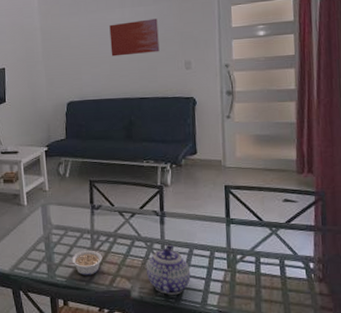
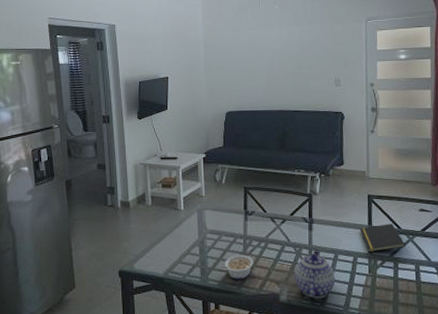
wall art: present [109,18,160,57] -> none [268,38,313,71]
notepad: none [216,215,269,246] -> present [359,223,406,252]

